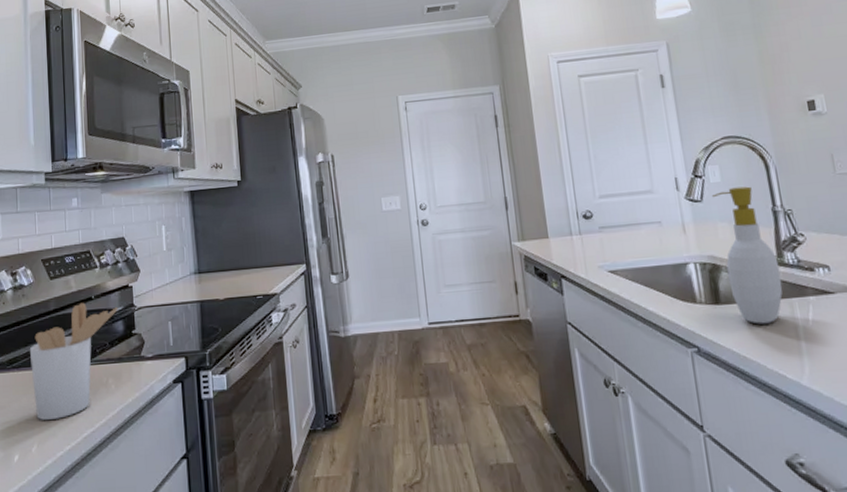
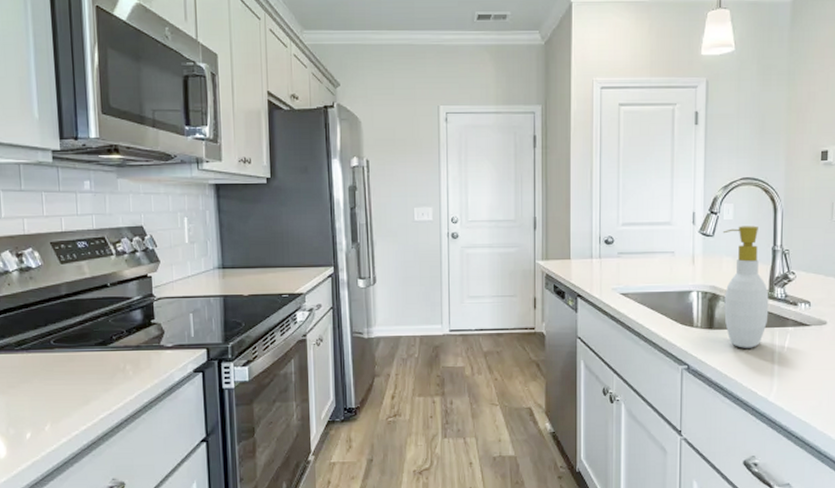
utensil holder: present [29,302,118,420] -> none [39,289,136,401]

